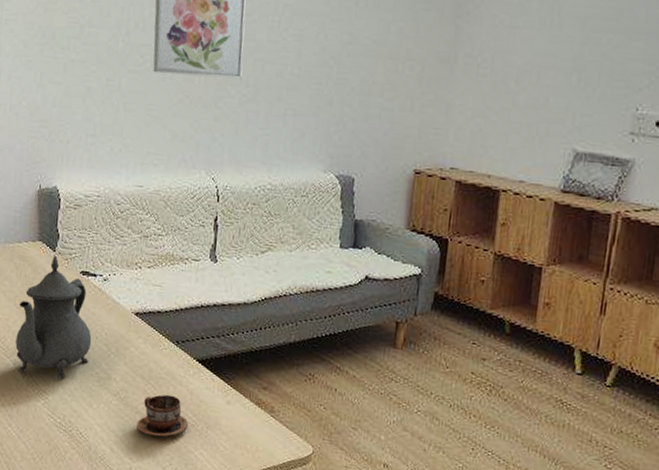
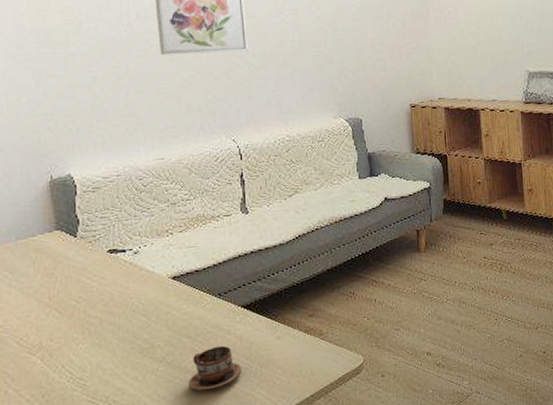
teapot: present [15,255,92,380] -> none [41,240,129,368]

